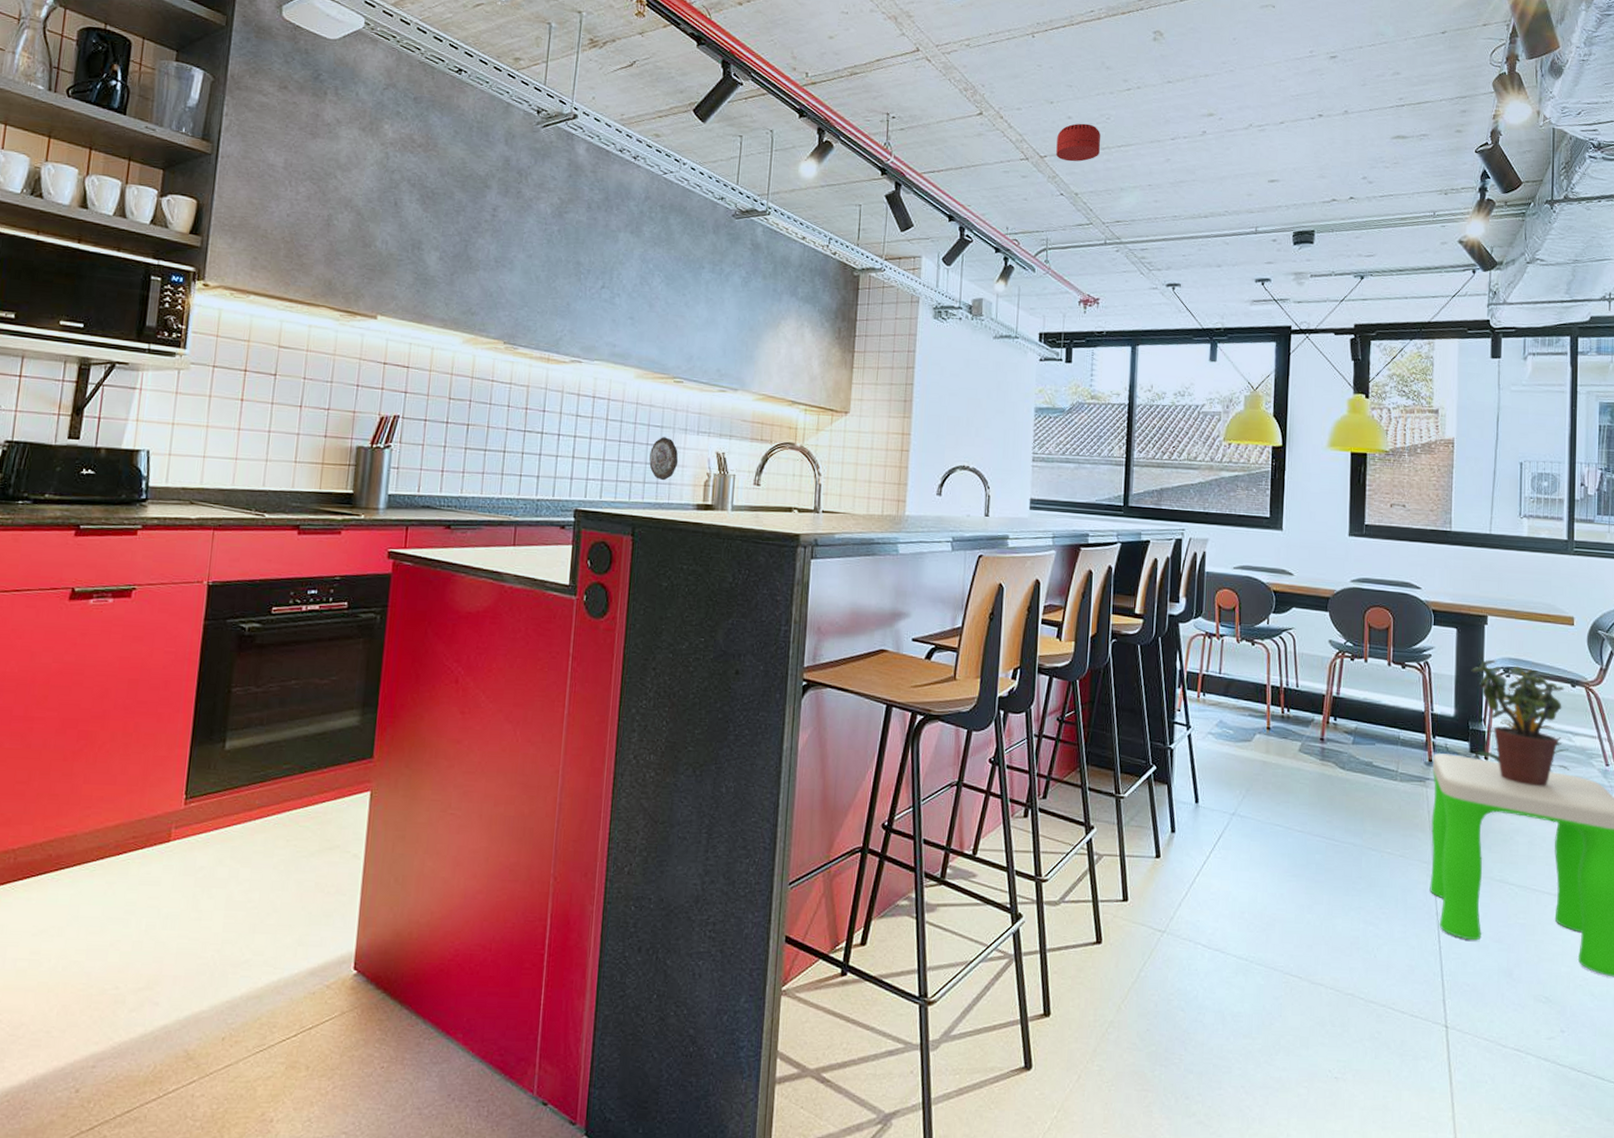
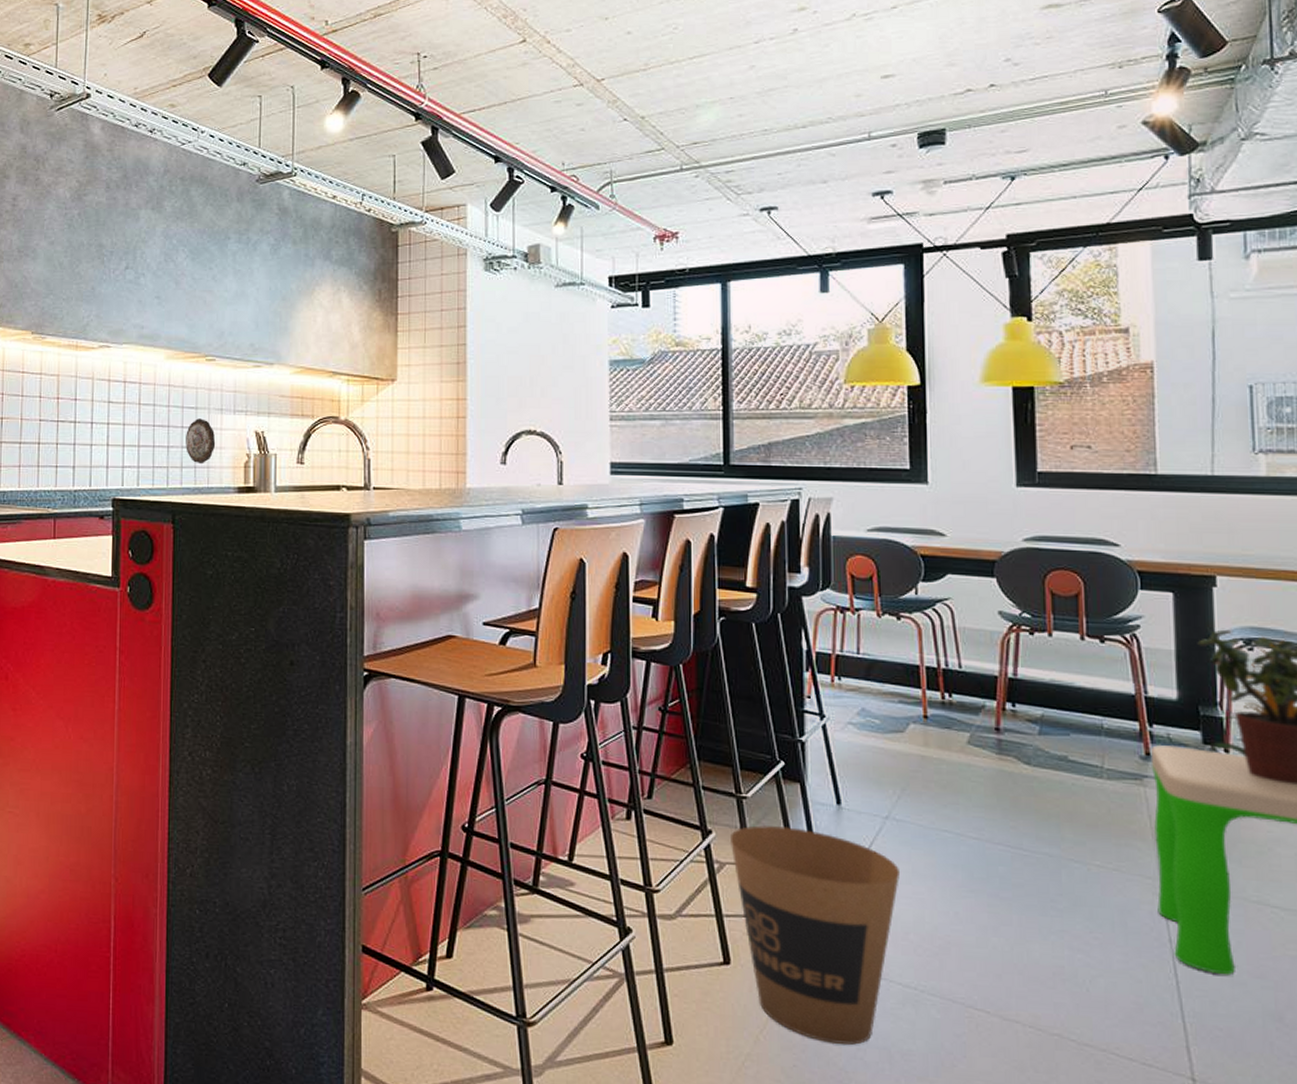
smoke detector: present [1056,123,1101,162] -> none [615,37,669,82]
trash can: none [1108,821,1241,1010] -> present [731,825,901,1045]

